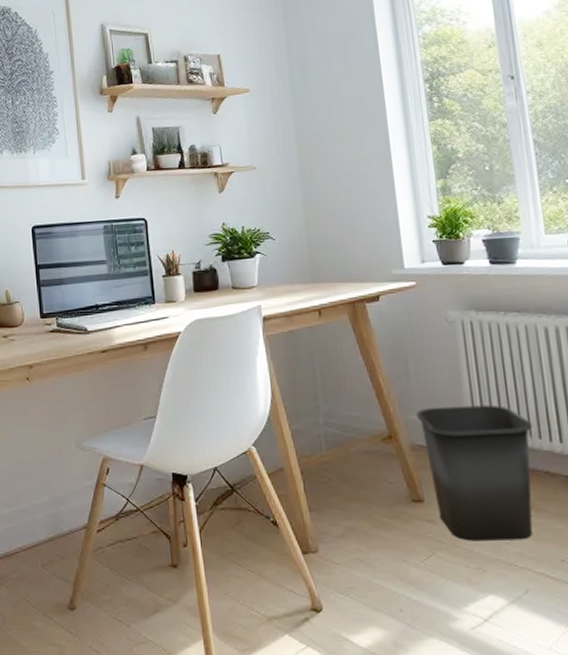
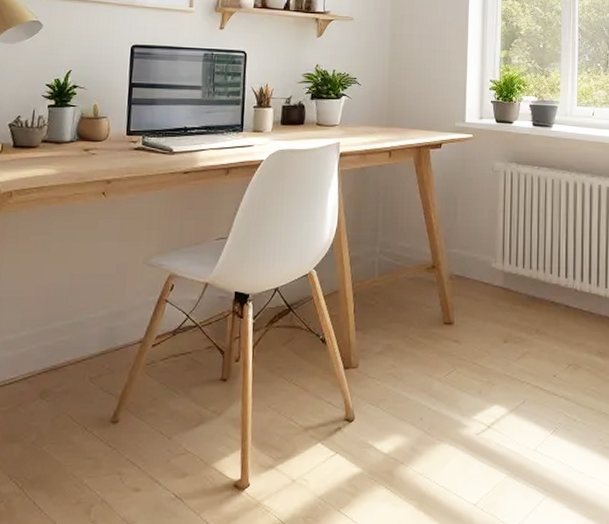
waste bin: present [416,404,533,541] -> none [457,243,546,359]

